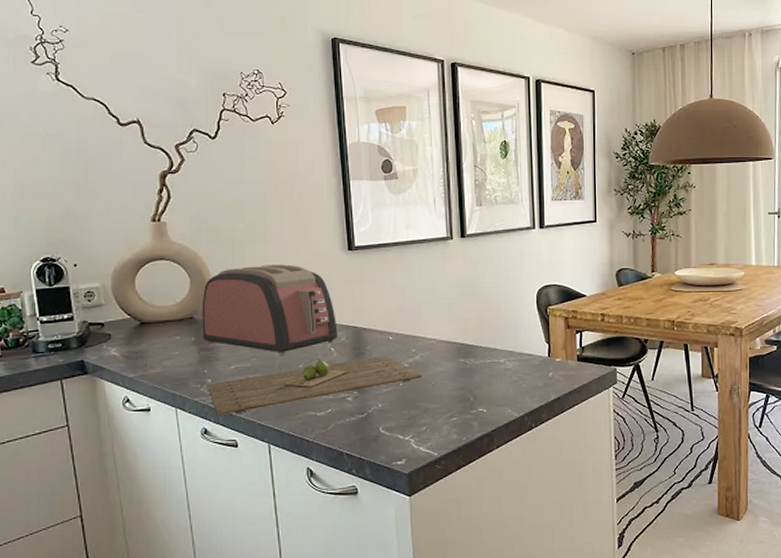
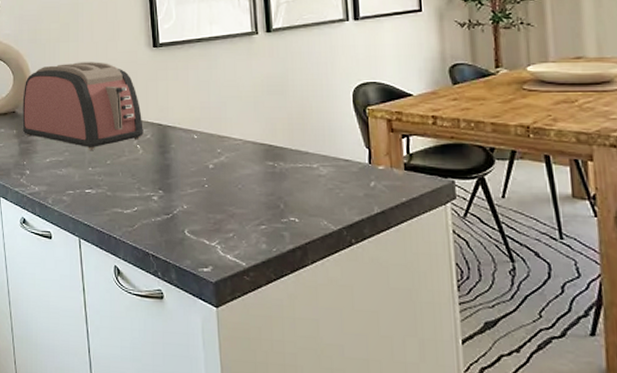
cutting board: present [208,354,423,415] -> none [27,154,229,206]

